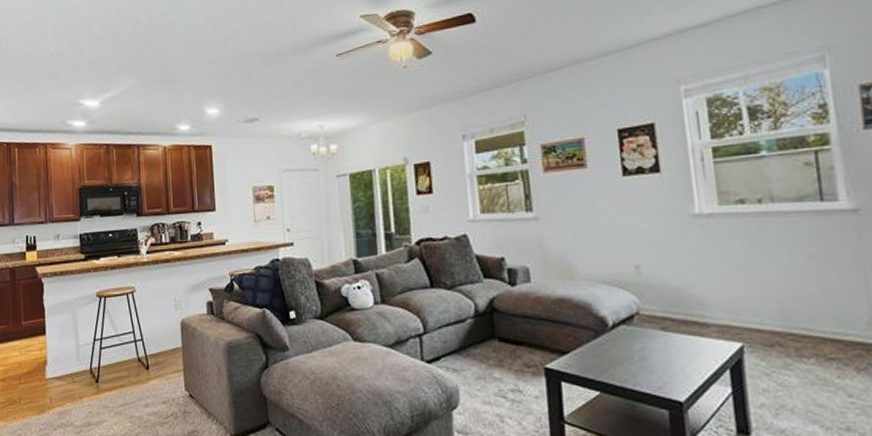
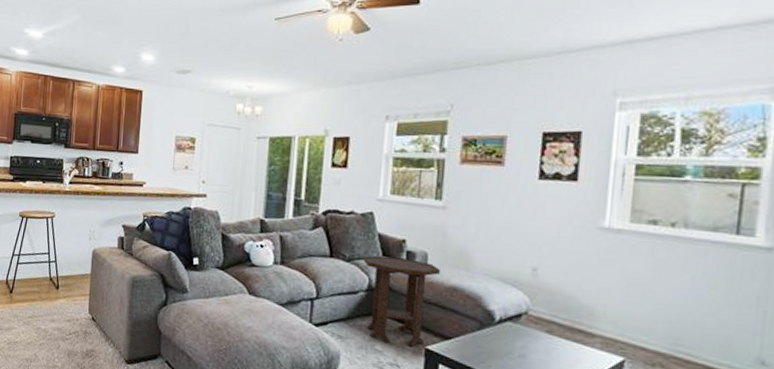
side table: none [466,276,544,369] -> present [364,255,440,346]

